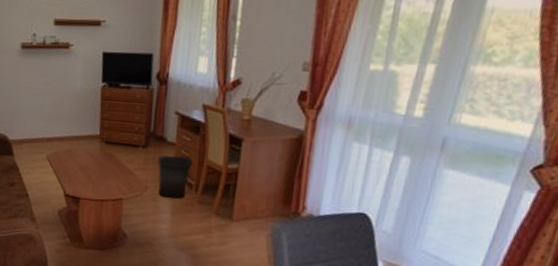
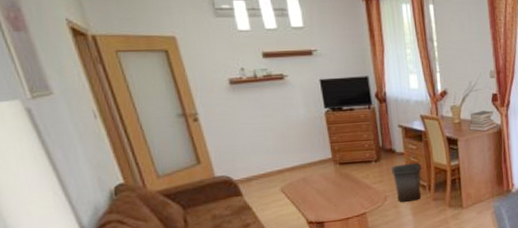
books: none [260,109,298,136] -> present [469,110,497,132]

